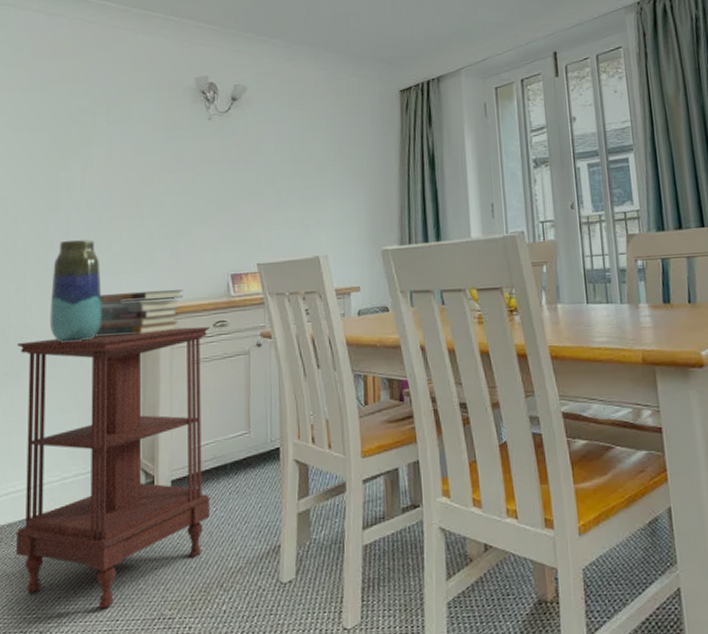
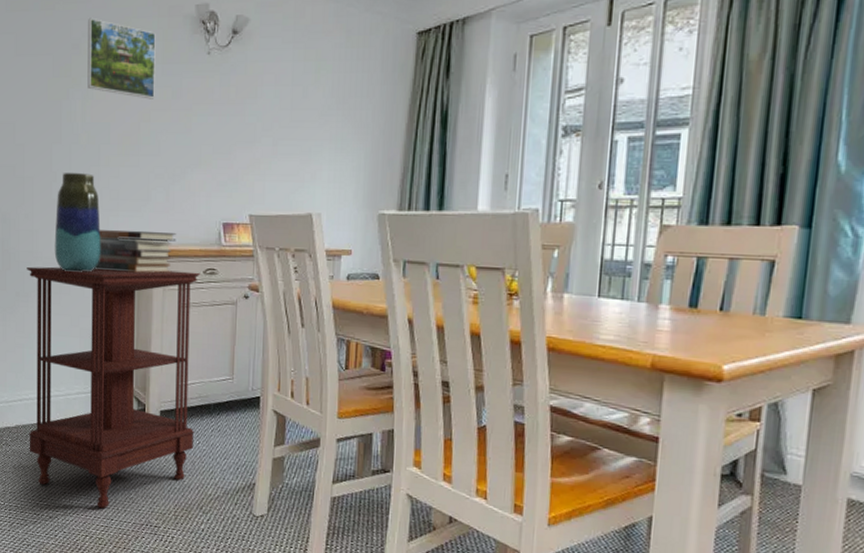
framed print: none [87,94,157,164] -> present [87,17,156,99]

